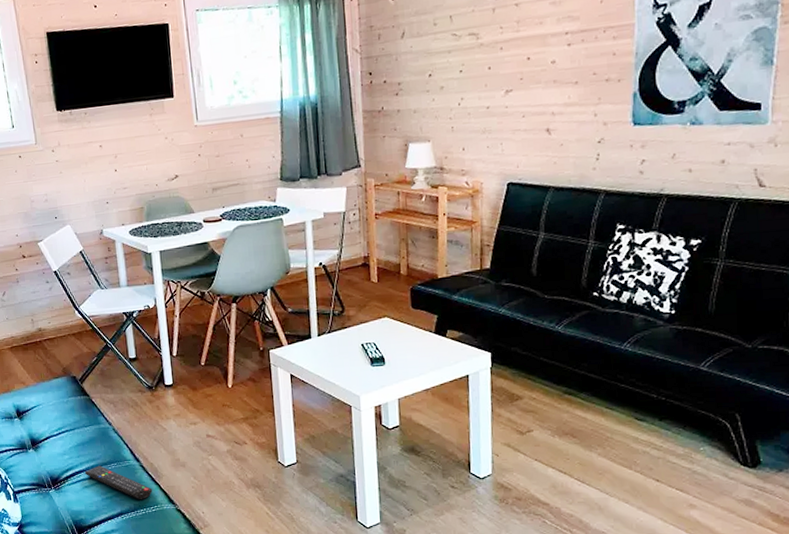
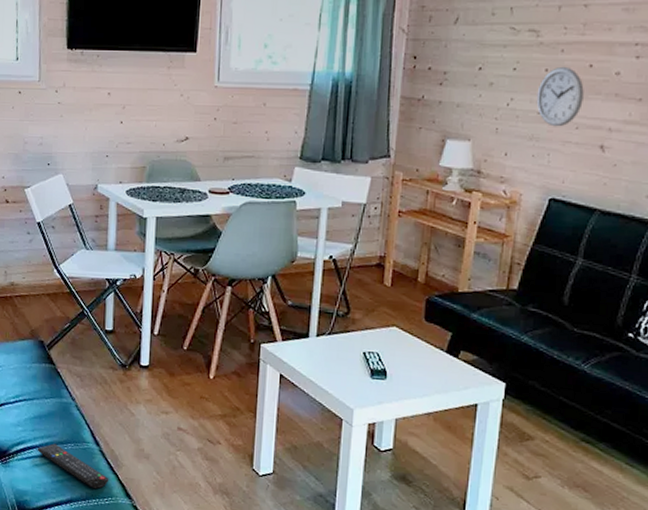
wall clock: none [483,62,526,119] -> present [536,66,584,127]

